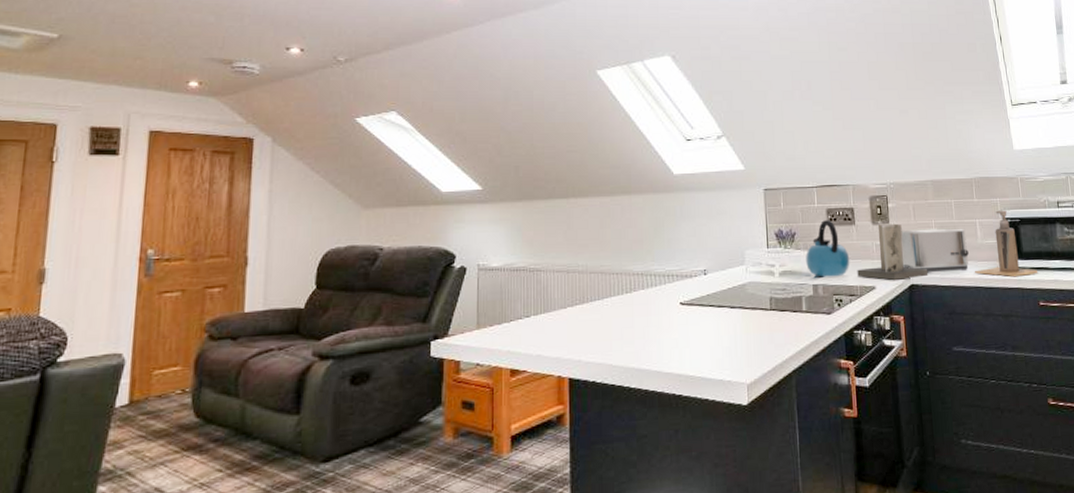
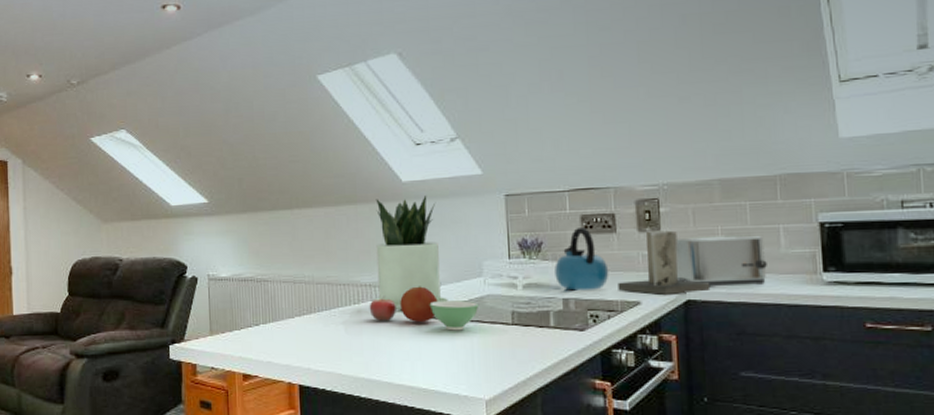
fruit: none [640,284,666,309] -> present [369,295,396,321]
planter: none [644,188,714,299] -> present [373,195,448,311]
fruit: none [670,274,705,311] -> present [400,286,438,323]
bowl: none [697,288,742,318] -> present [429,300,479,331]
soap dispenser: present [974,210,1038,277] -> none [773,213,867,293]

